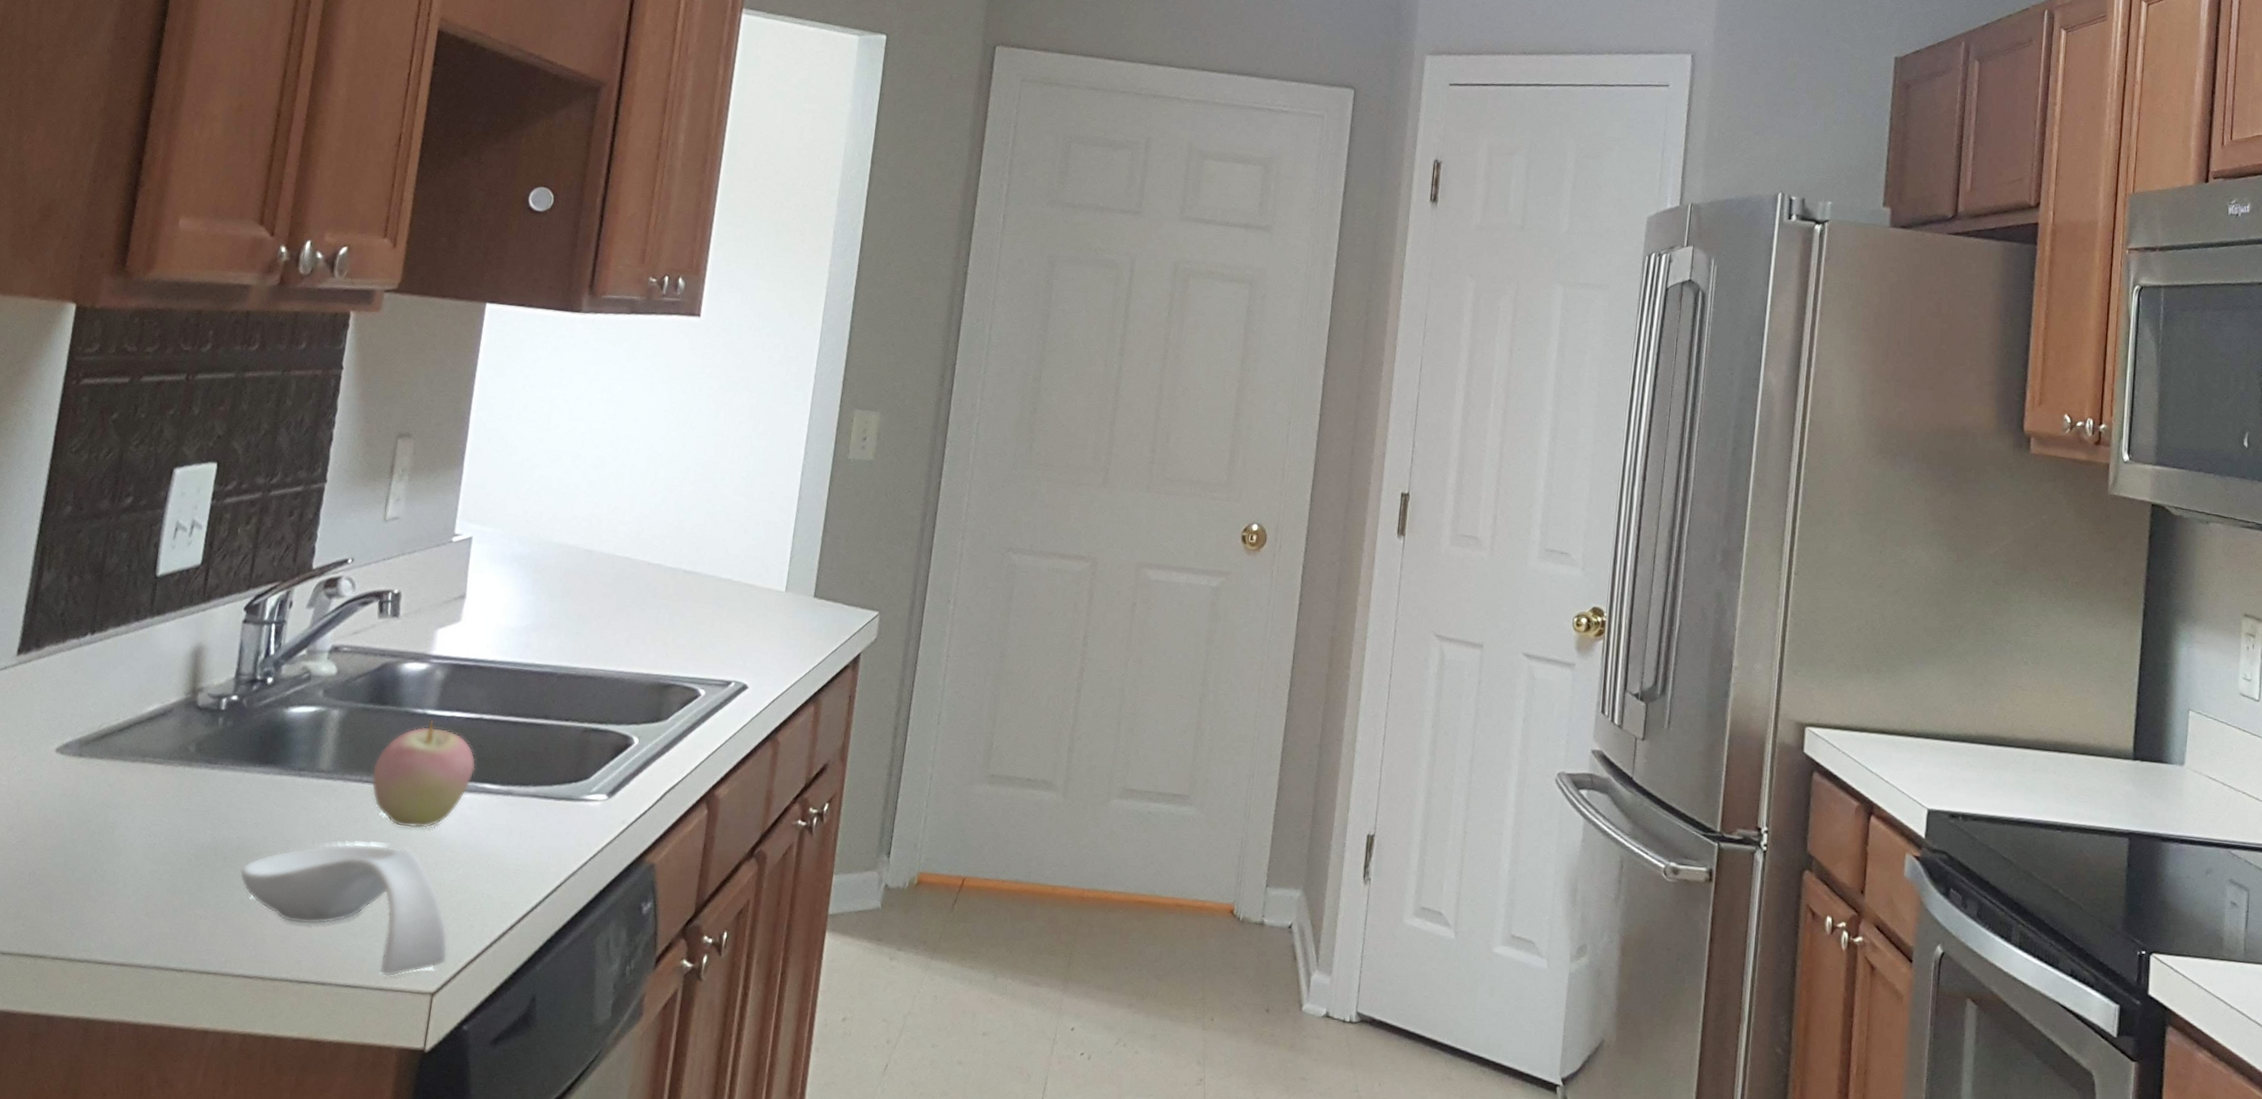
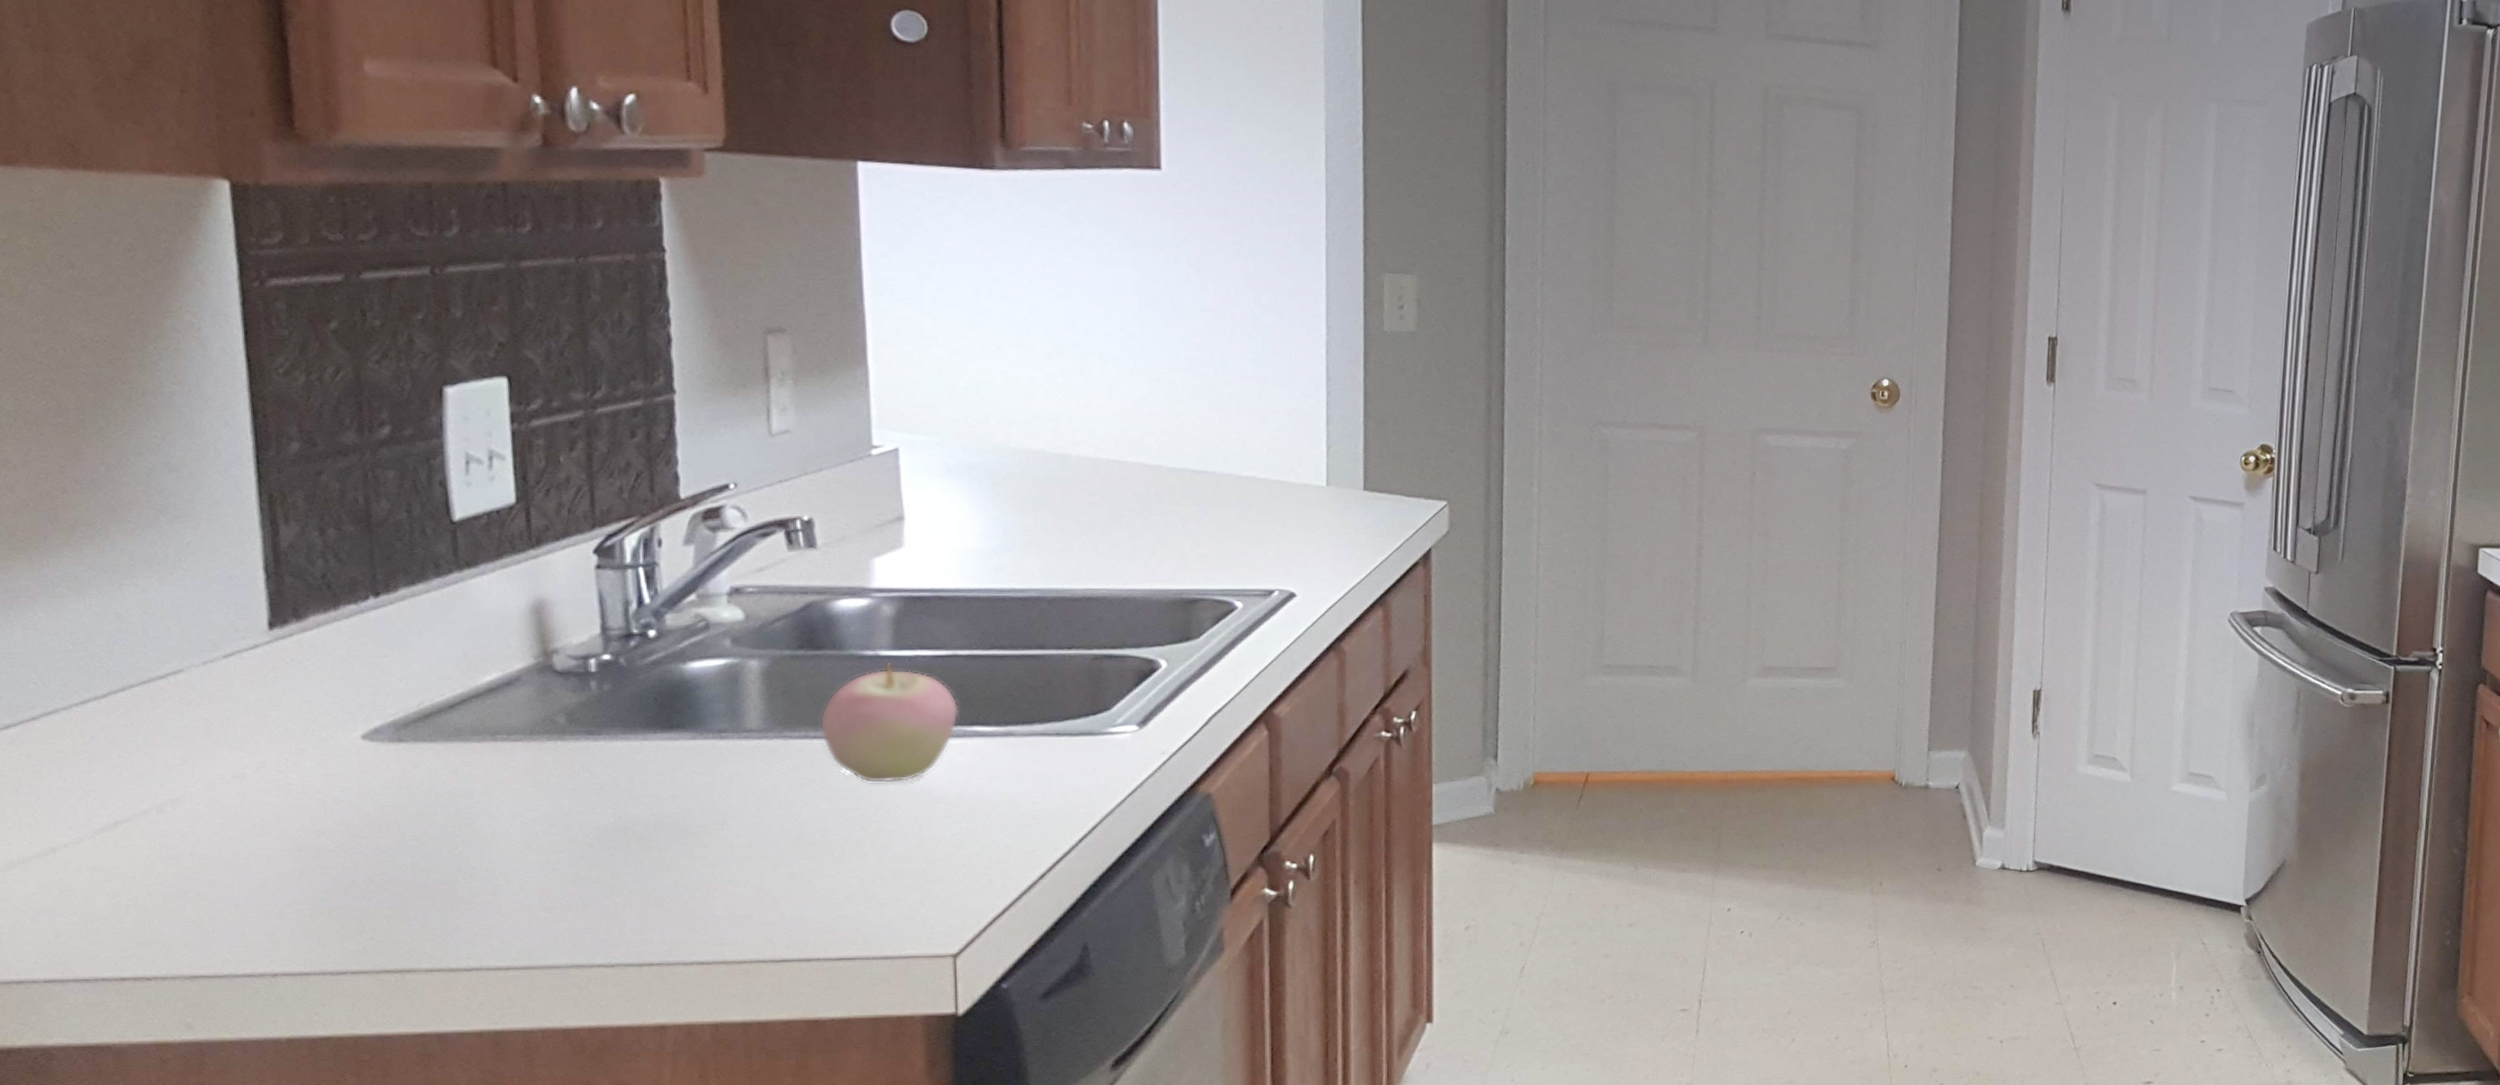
spoon rest: present [239,843,448,977] -> none [664,806,965,944]

